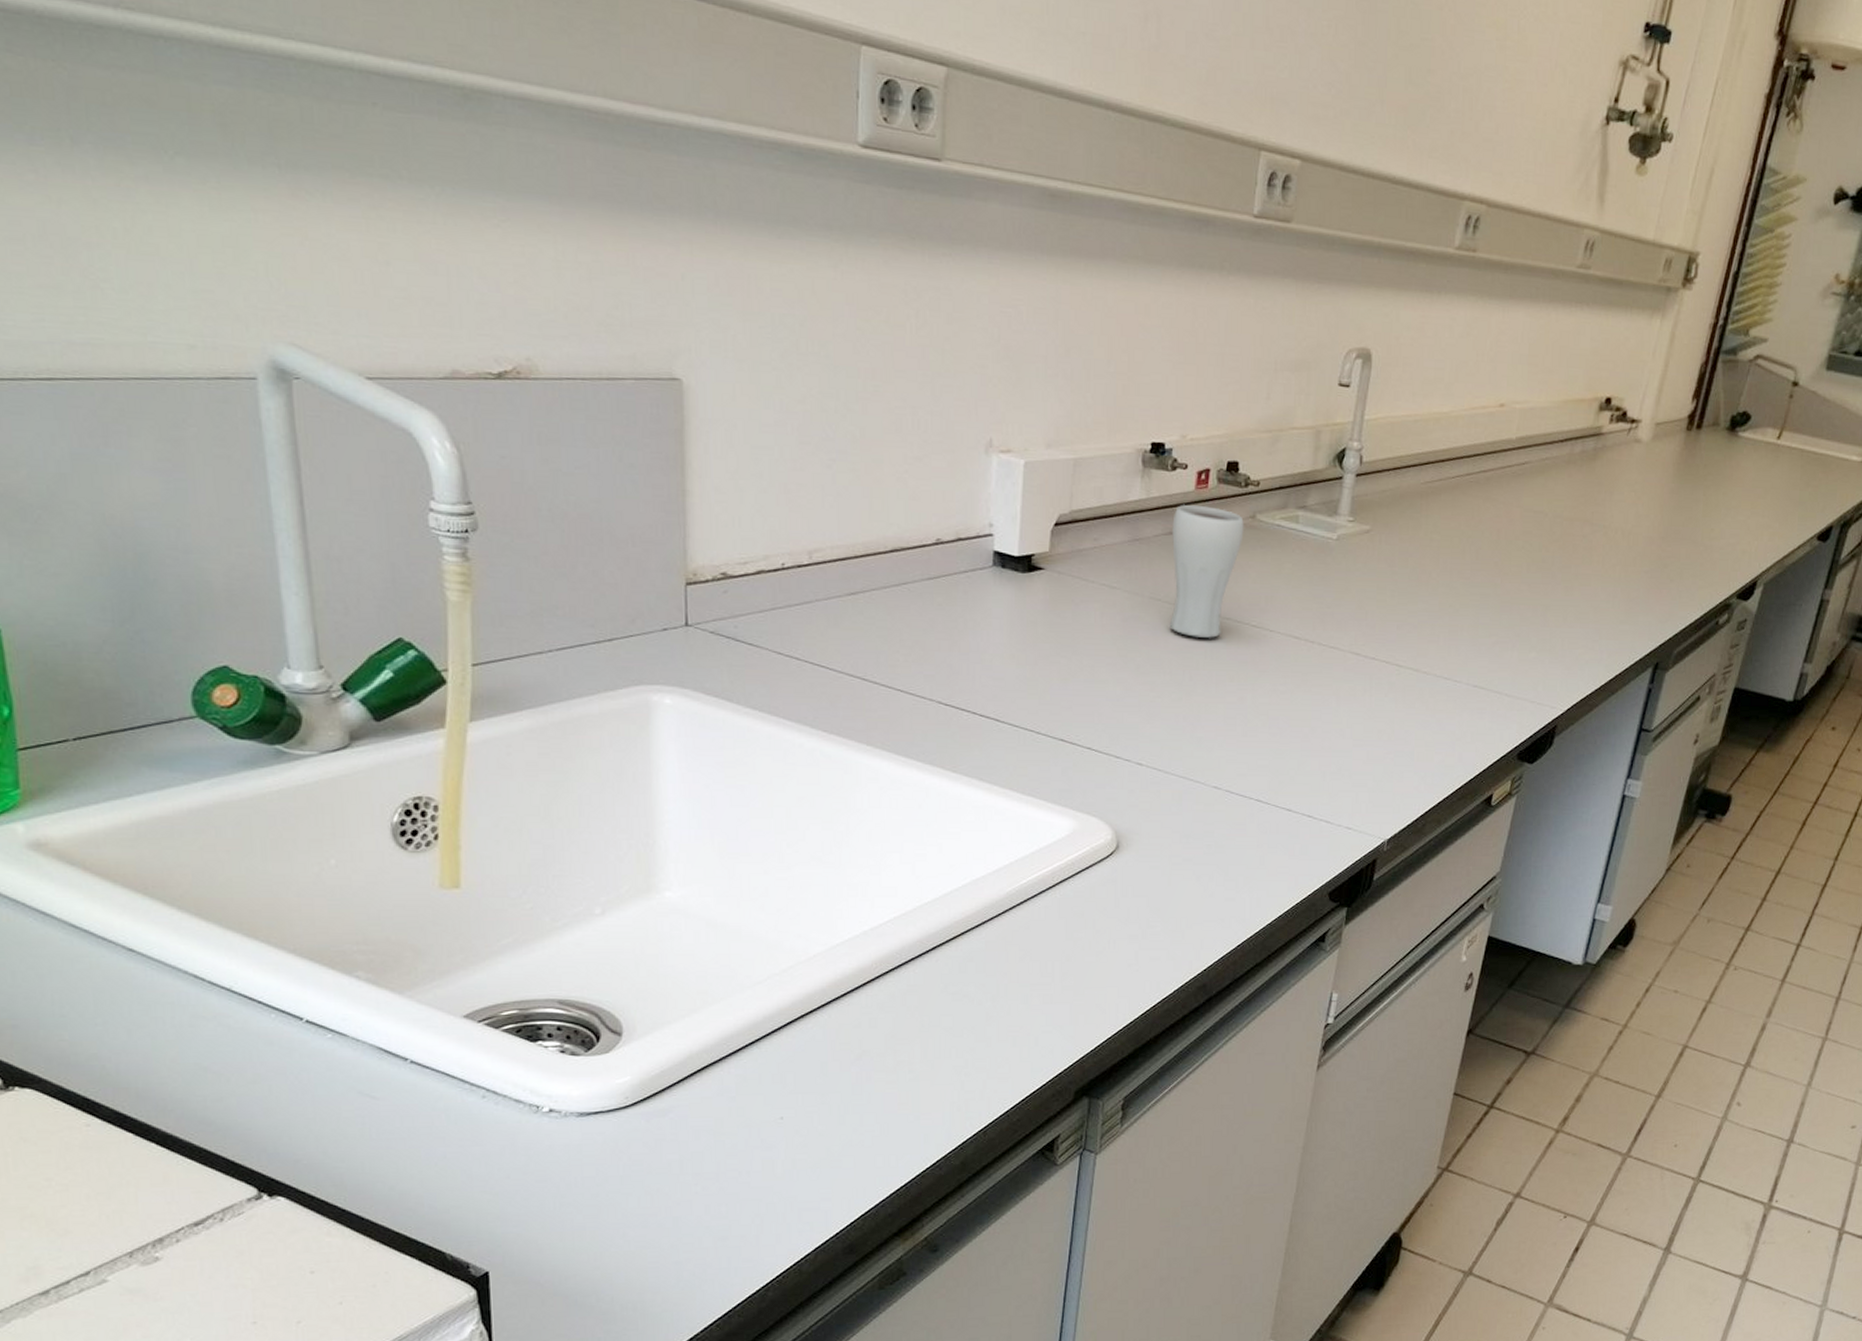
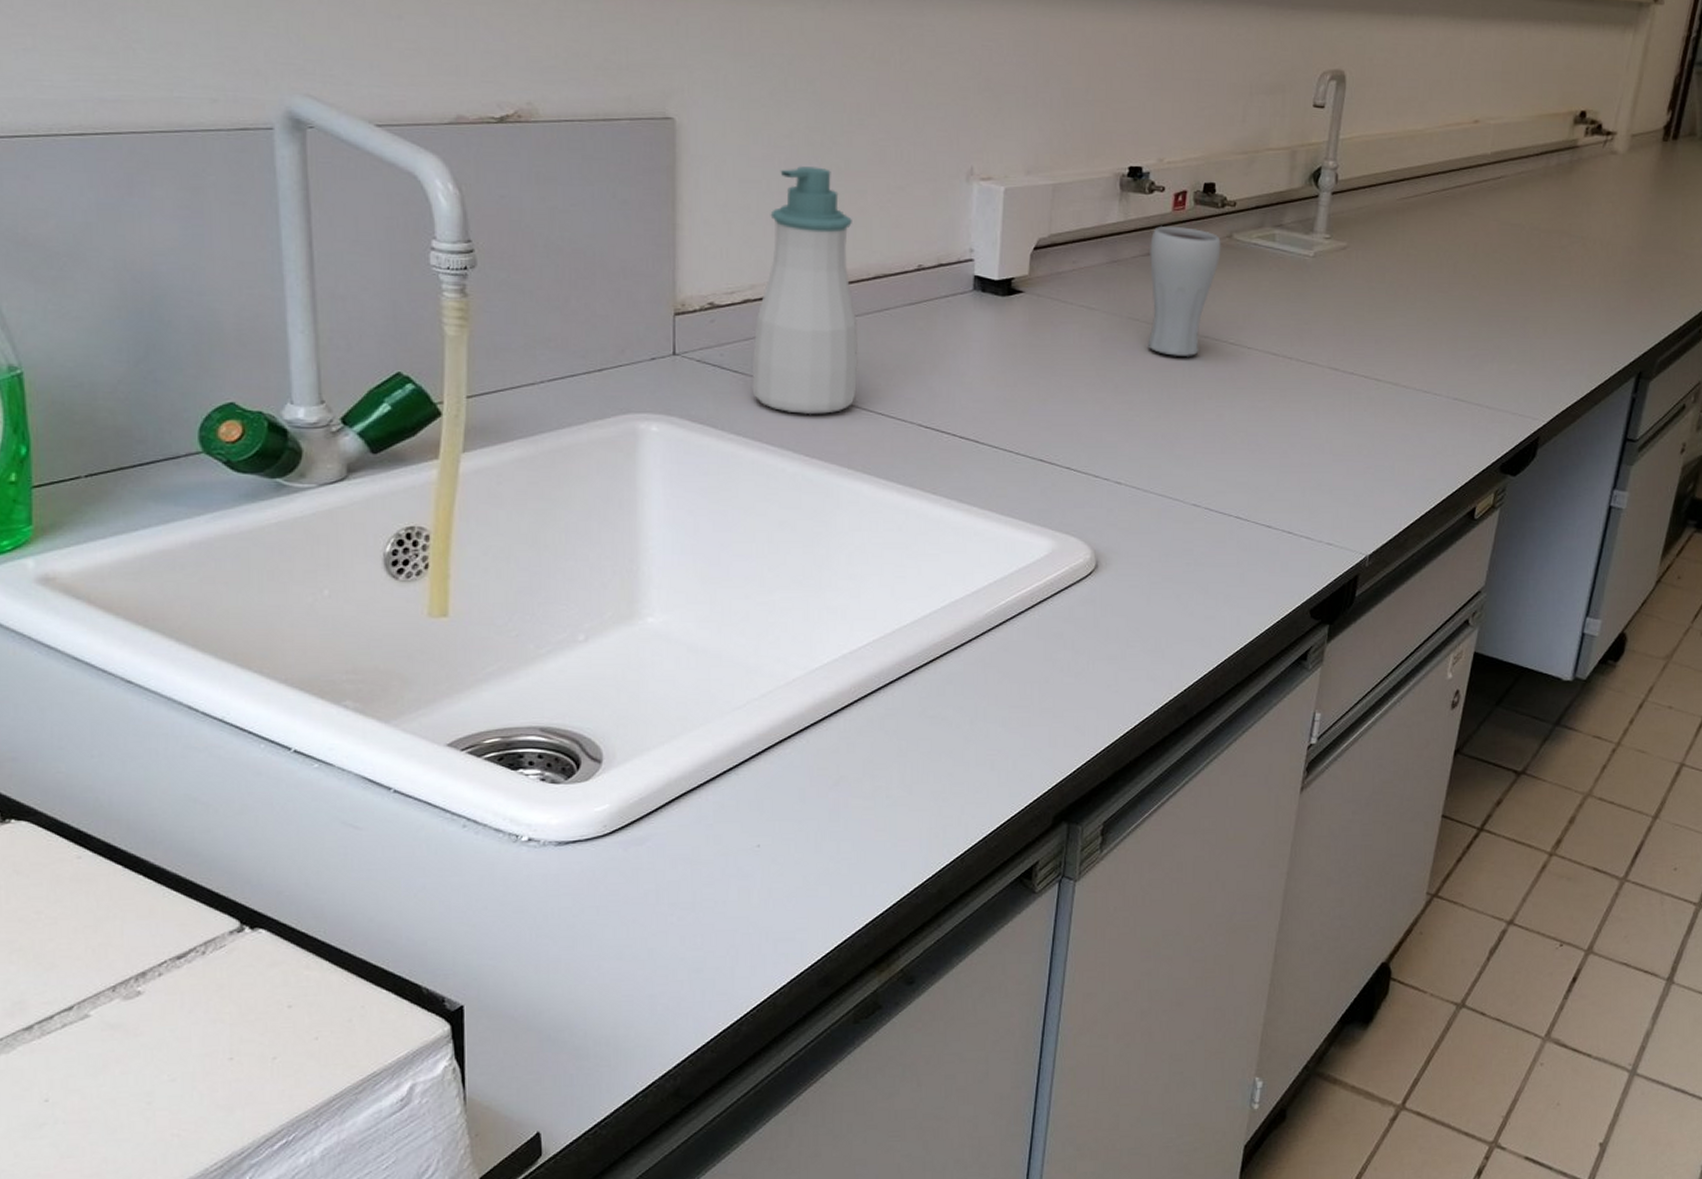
soap bottle: none [767,433,876,689] -> present [752,166,858,414]

